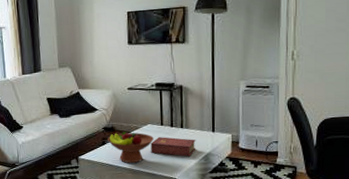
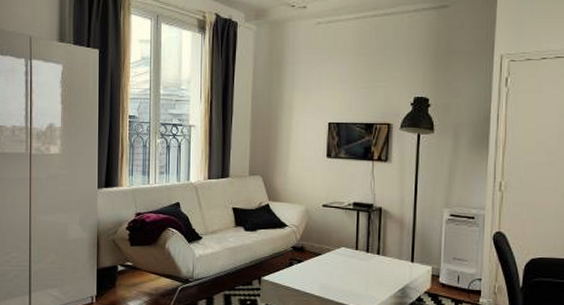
fruit bowl: present [107,131,154,164] -> none [295,253,347,291]
book: present [150,137,196,157] -> none [343,263,393,288]

